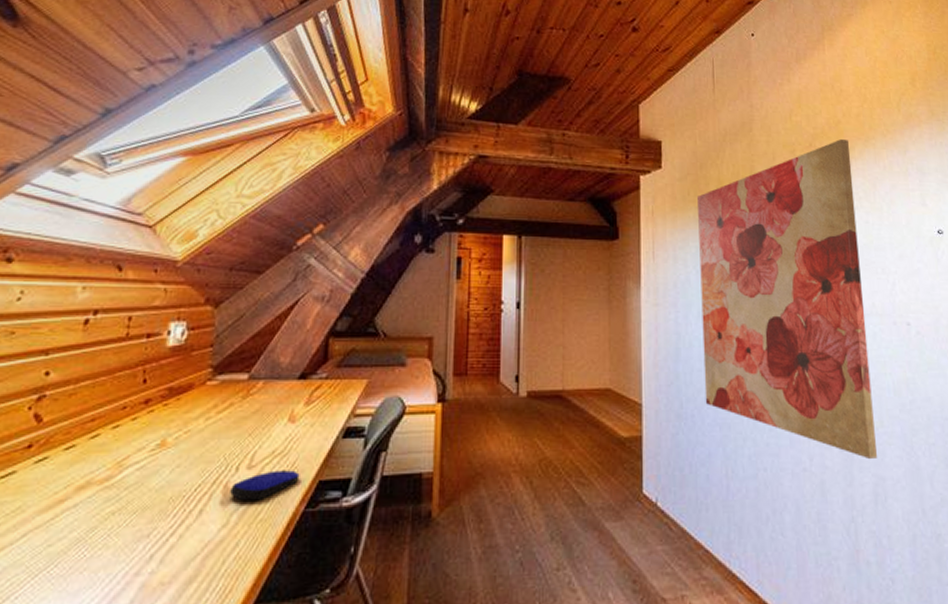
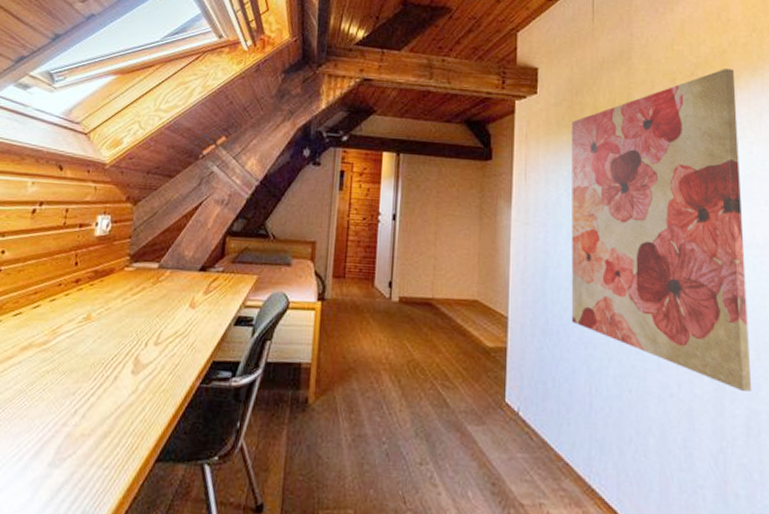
computer mouse: present [230,470,300,501] -> none [140,348,197,374]

